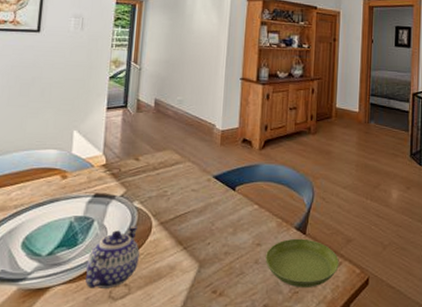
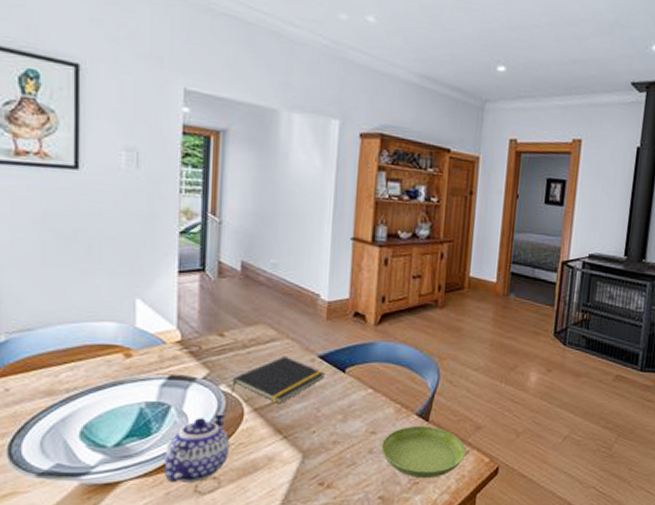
notepad: none [143,177,218,218] -> present [231,356,325,403]

